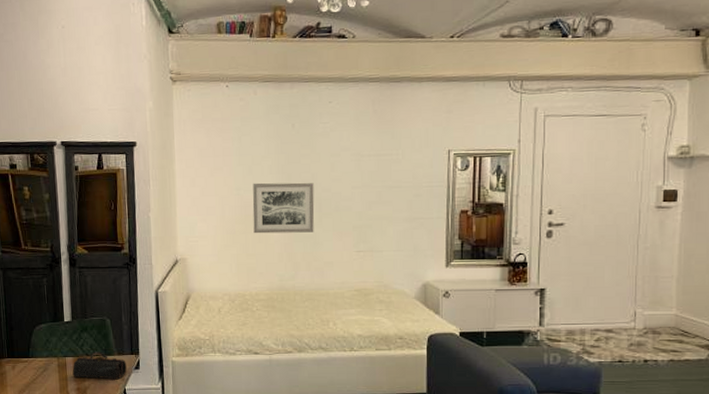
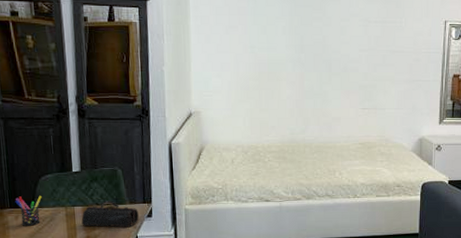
pen holder: none [12,345,36,376] -> present [15,195,42,226]
wall art: present [252,182,315,234] -> none [266,42,325,90]

